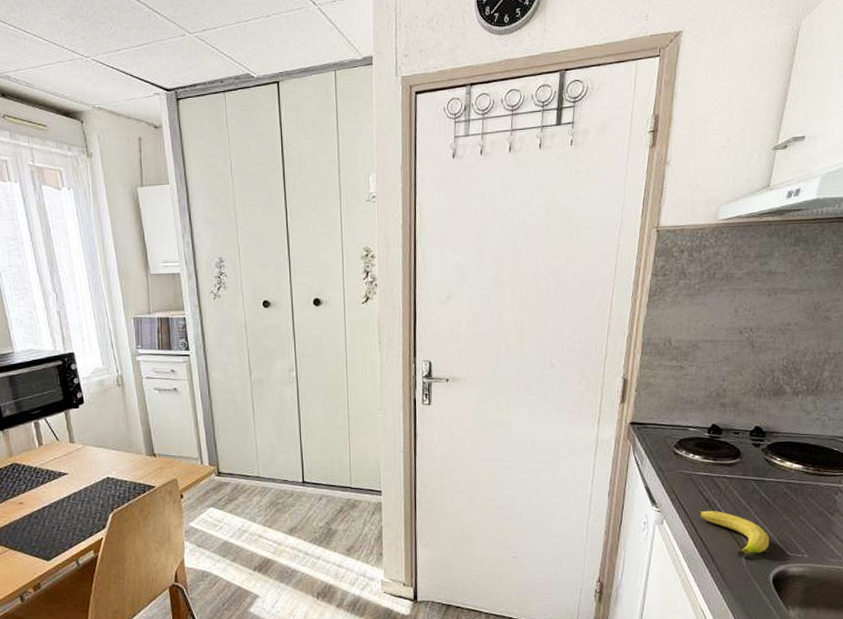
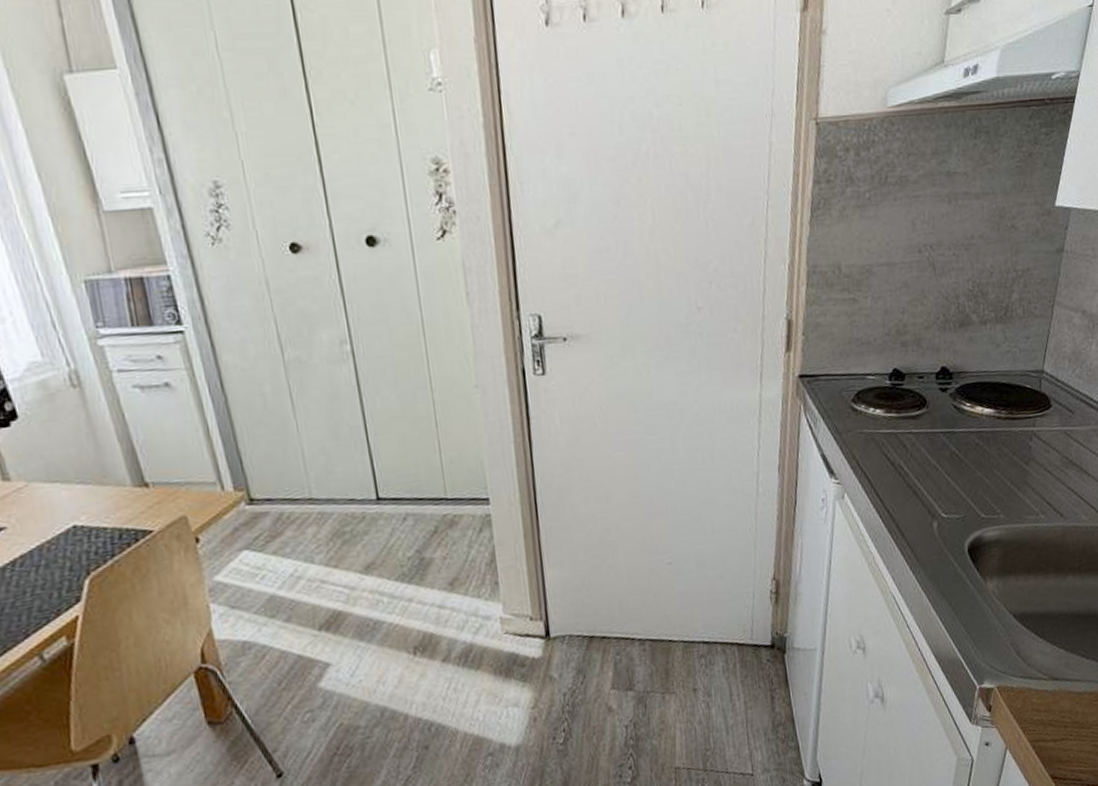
fruit: present [698,510,770,557] -> none [883,474,963,527]

